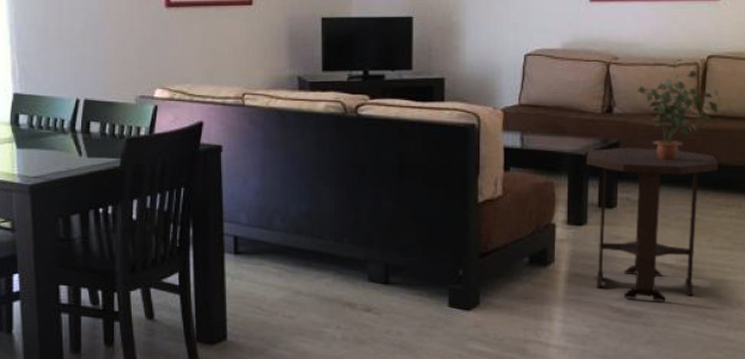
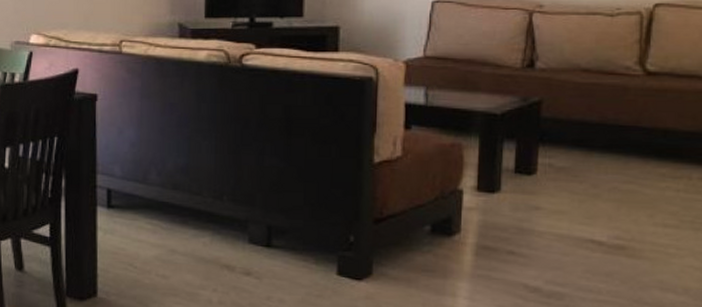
side table: present [586,147,718,301] -> none [502,106,664,283]
potted plant: present [637,69,722,161] -> none [565,19,671,124]

